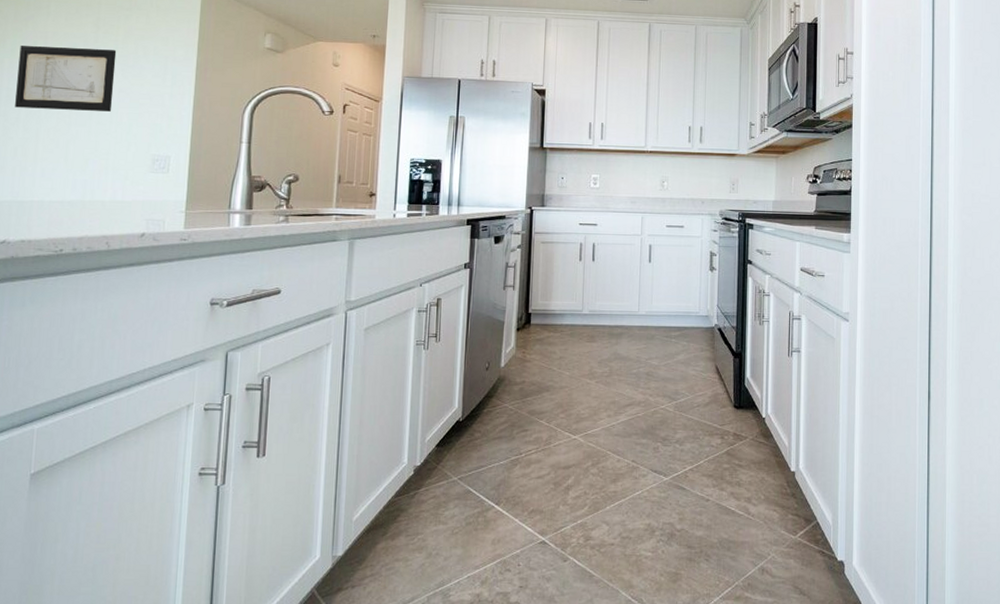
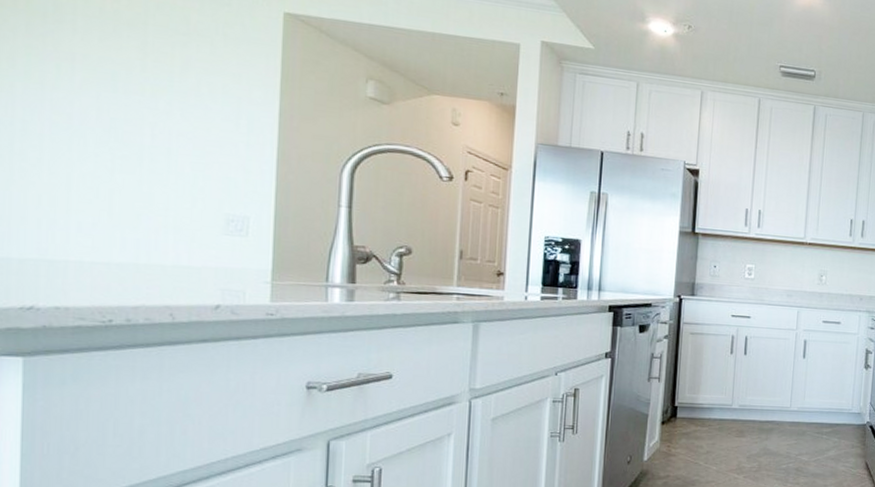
wall art: present [15,46,117,112] -> none [35,68,172,159]

